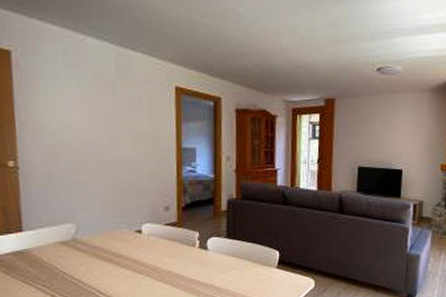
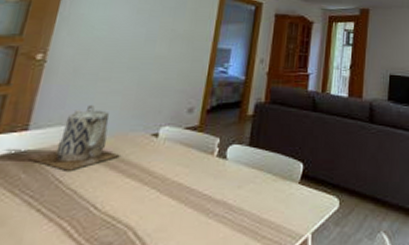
teapot: none [33,206,111,264] -> present [30,104,120,171]

